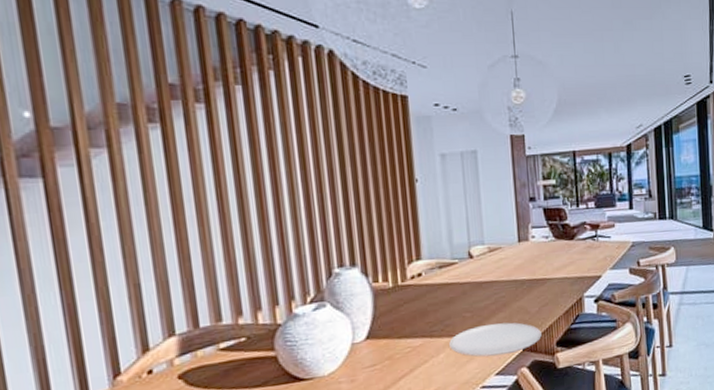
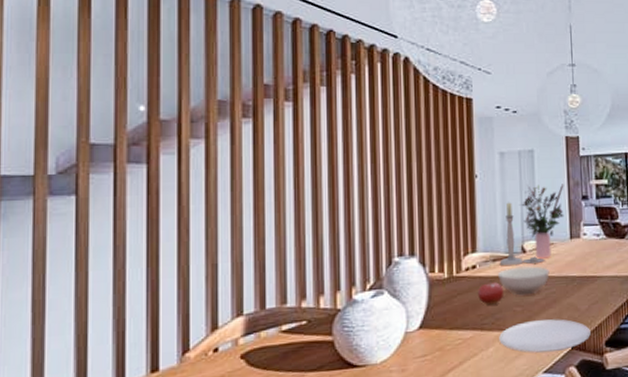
fruit: none [425,287,453,313] -> present [478,280,504,305]
bowl: none [445,271,499,302] -> present [498,266,550,296]
candlestick: none [446,206,493,273] -> present [499,202,545,267]
bouquet: none [465,185,512,264] -> present [520,184,564,259]

